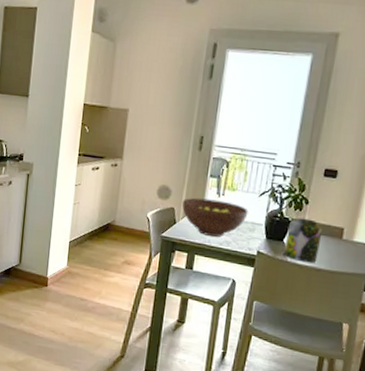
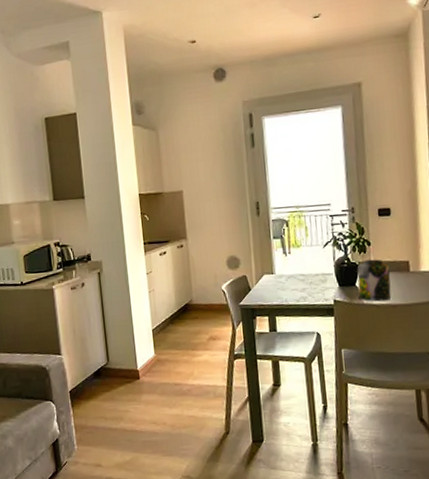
fruit bowl: present [181,197,248,237] -> none [252,259,317,296]

